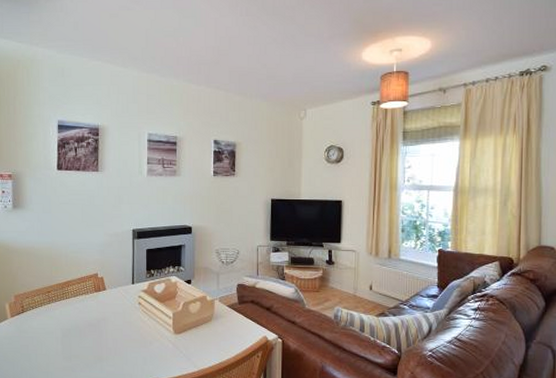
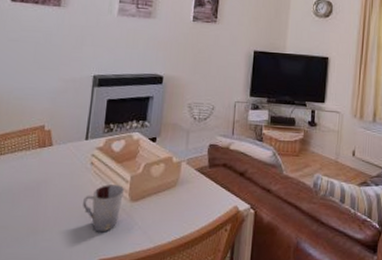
cup: none [136,320,169,359] -> present [83,184,125,232]

